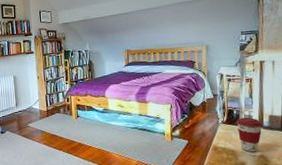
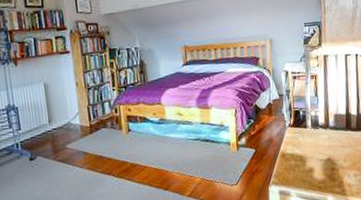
coffee cup: present [236,117,263,152] -> none [303,117,329,156]

